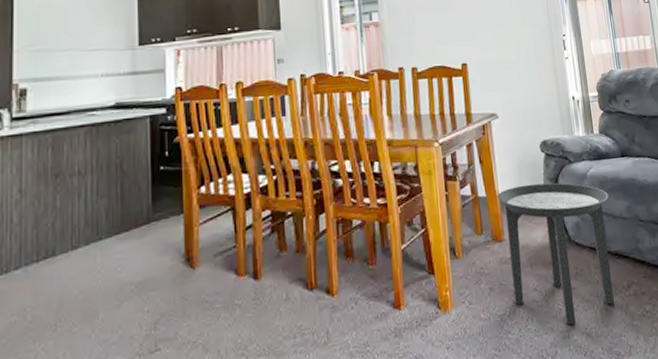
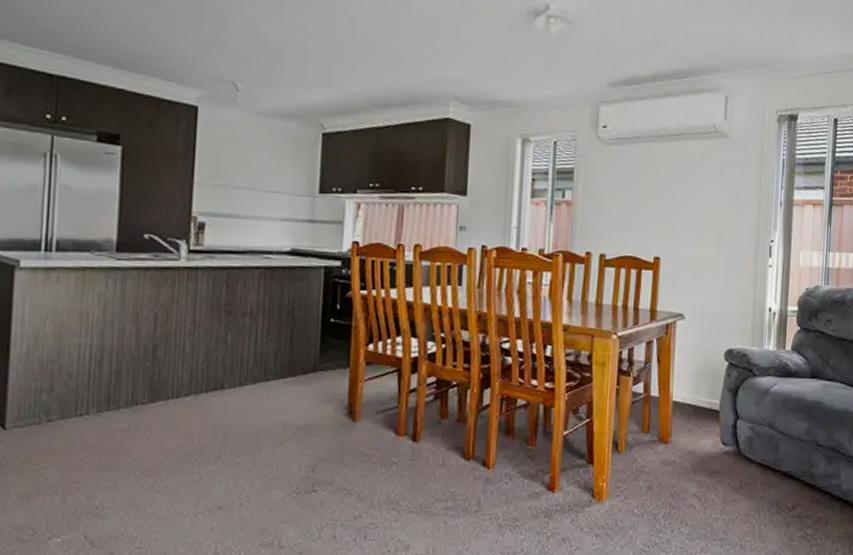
side table: present [497,182,615,326] -> none [670,391,789,535]

